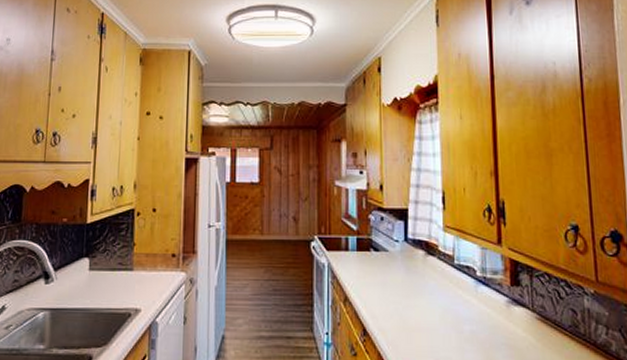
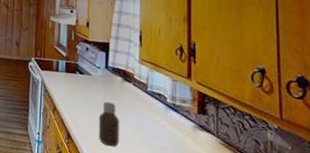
bottle: none [399,283,425,339] -> present [98,101,120,147]

